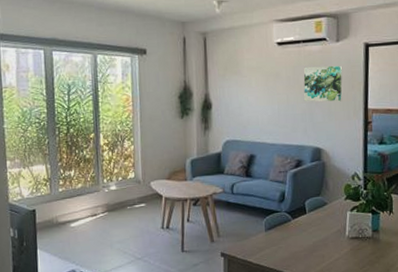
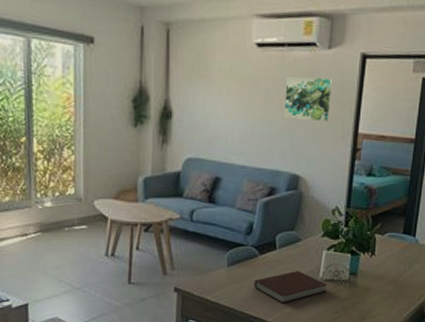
notebook: none [289,231,353,261] -> present [254,271,327,303]

